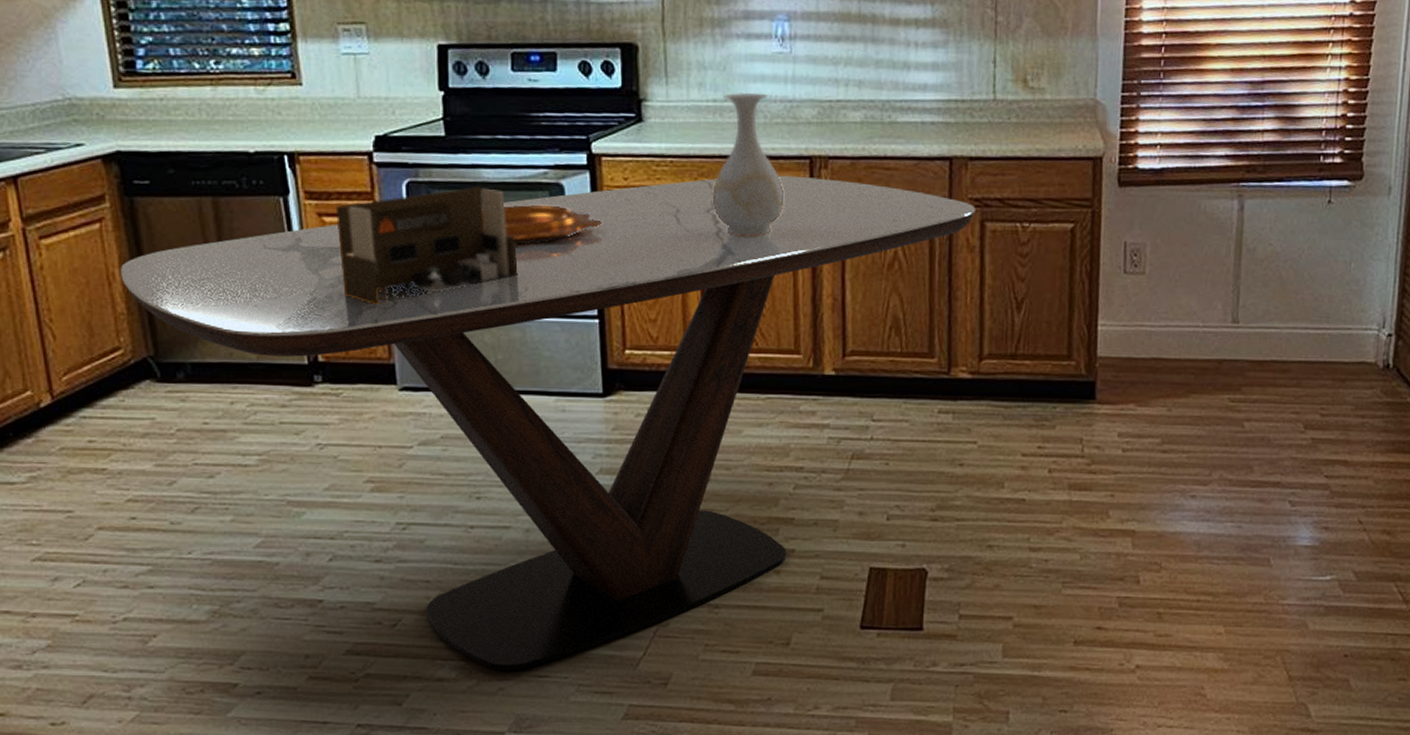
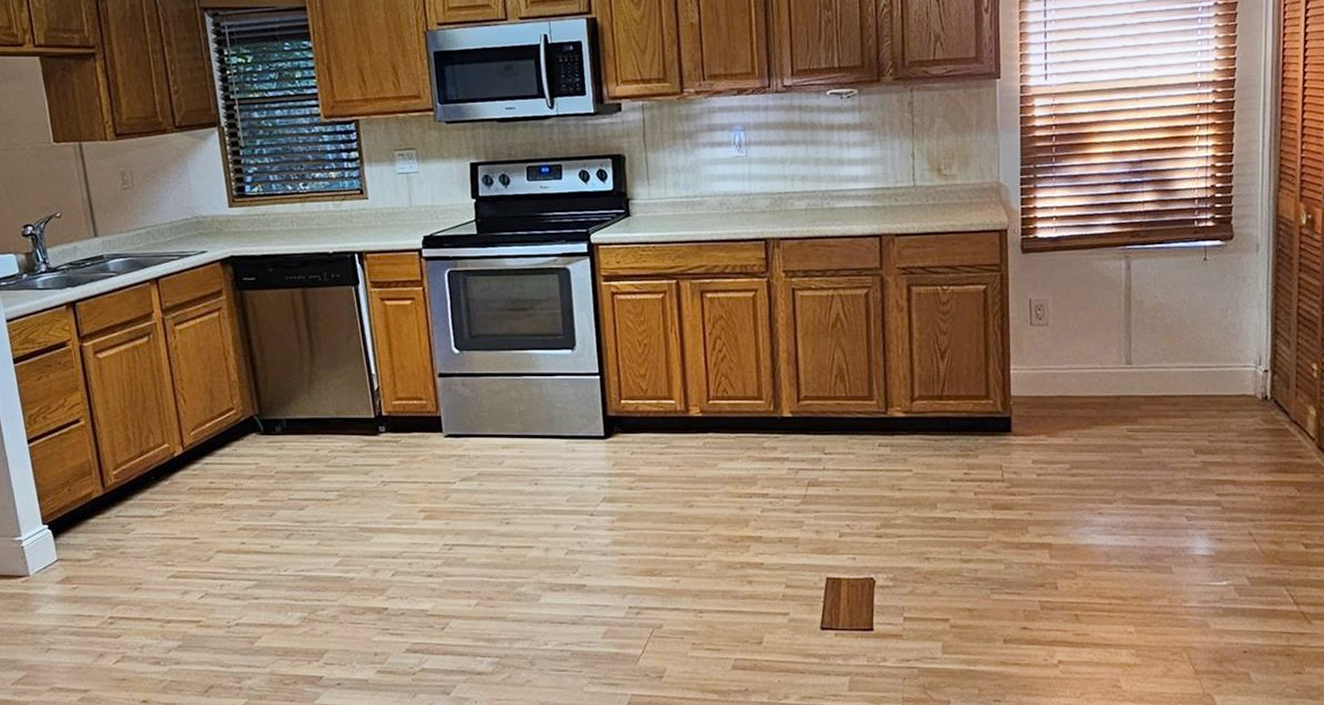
dining table: present [121,175,975,670] -> none [234,254,902,665]
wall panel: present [335,186,518,304] -> none [394,272,535,369]
decorative bowl: present [482,205,602,244] -> none [506,286,600,317]
vase: present [712,92,785,237] -> none [687,189,746,306]

